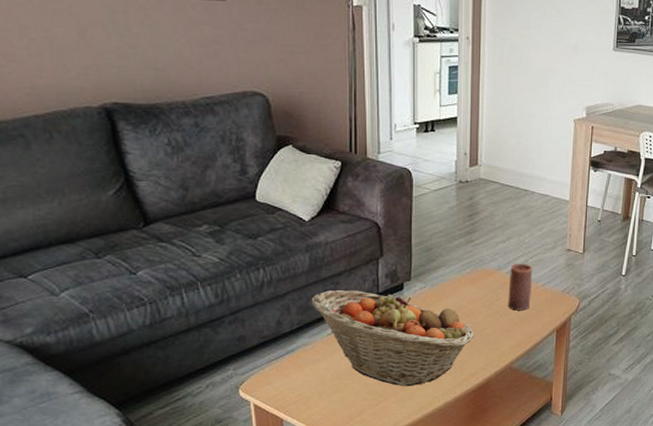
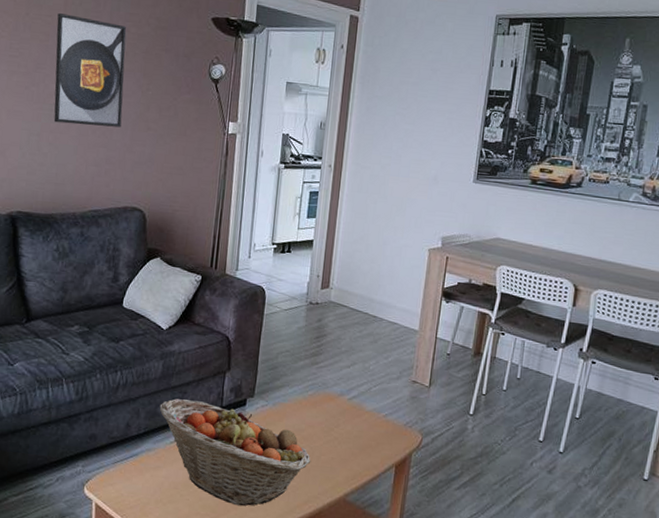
candle: present [508,263,533,311] -> none [347,390,376,441]

